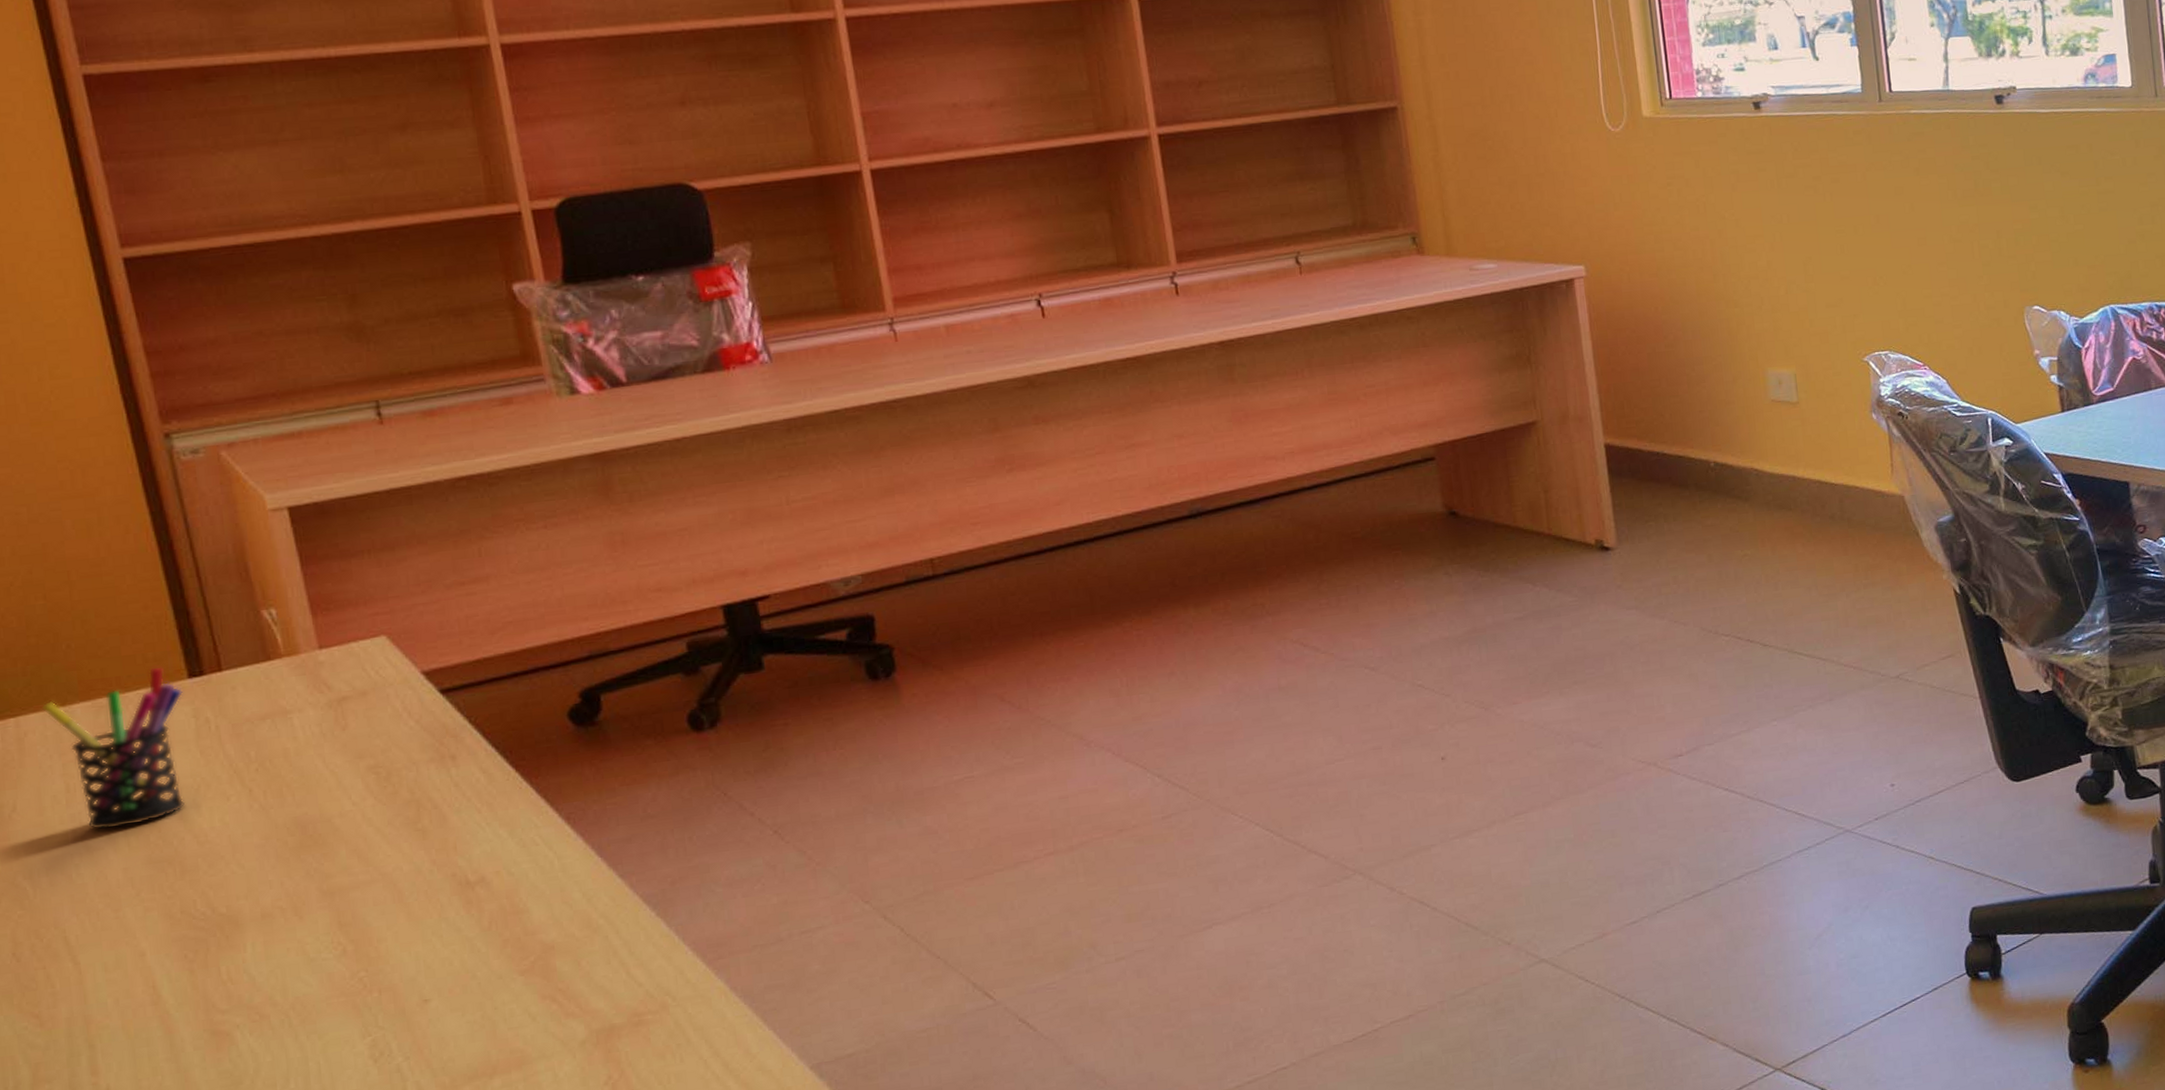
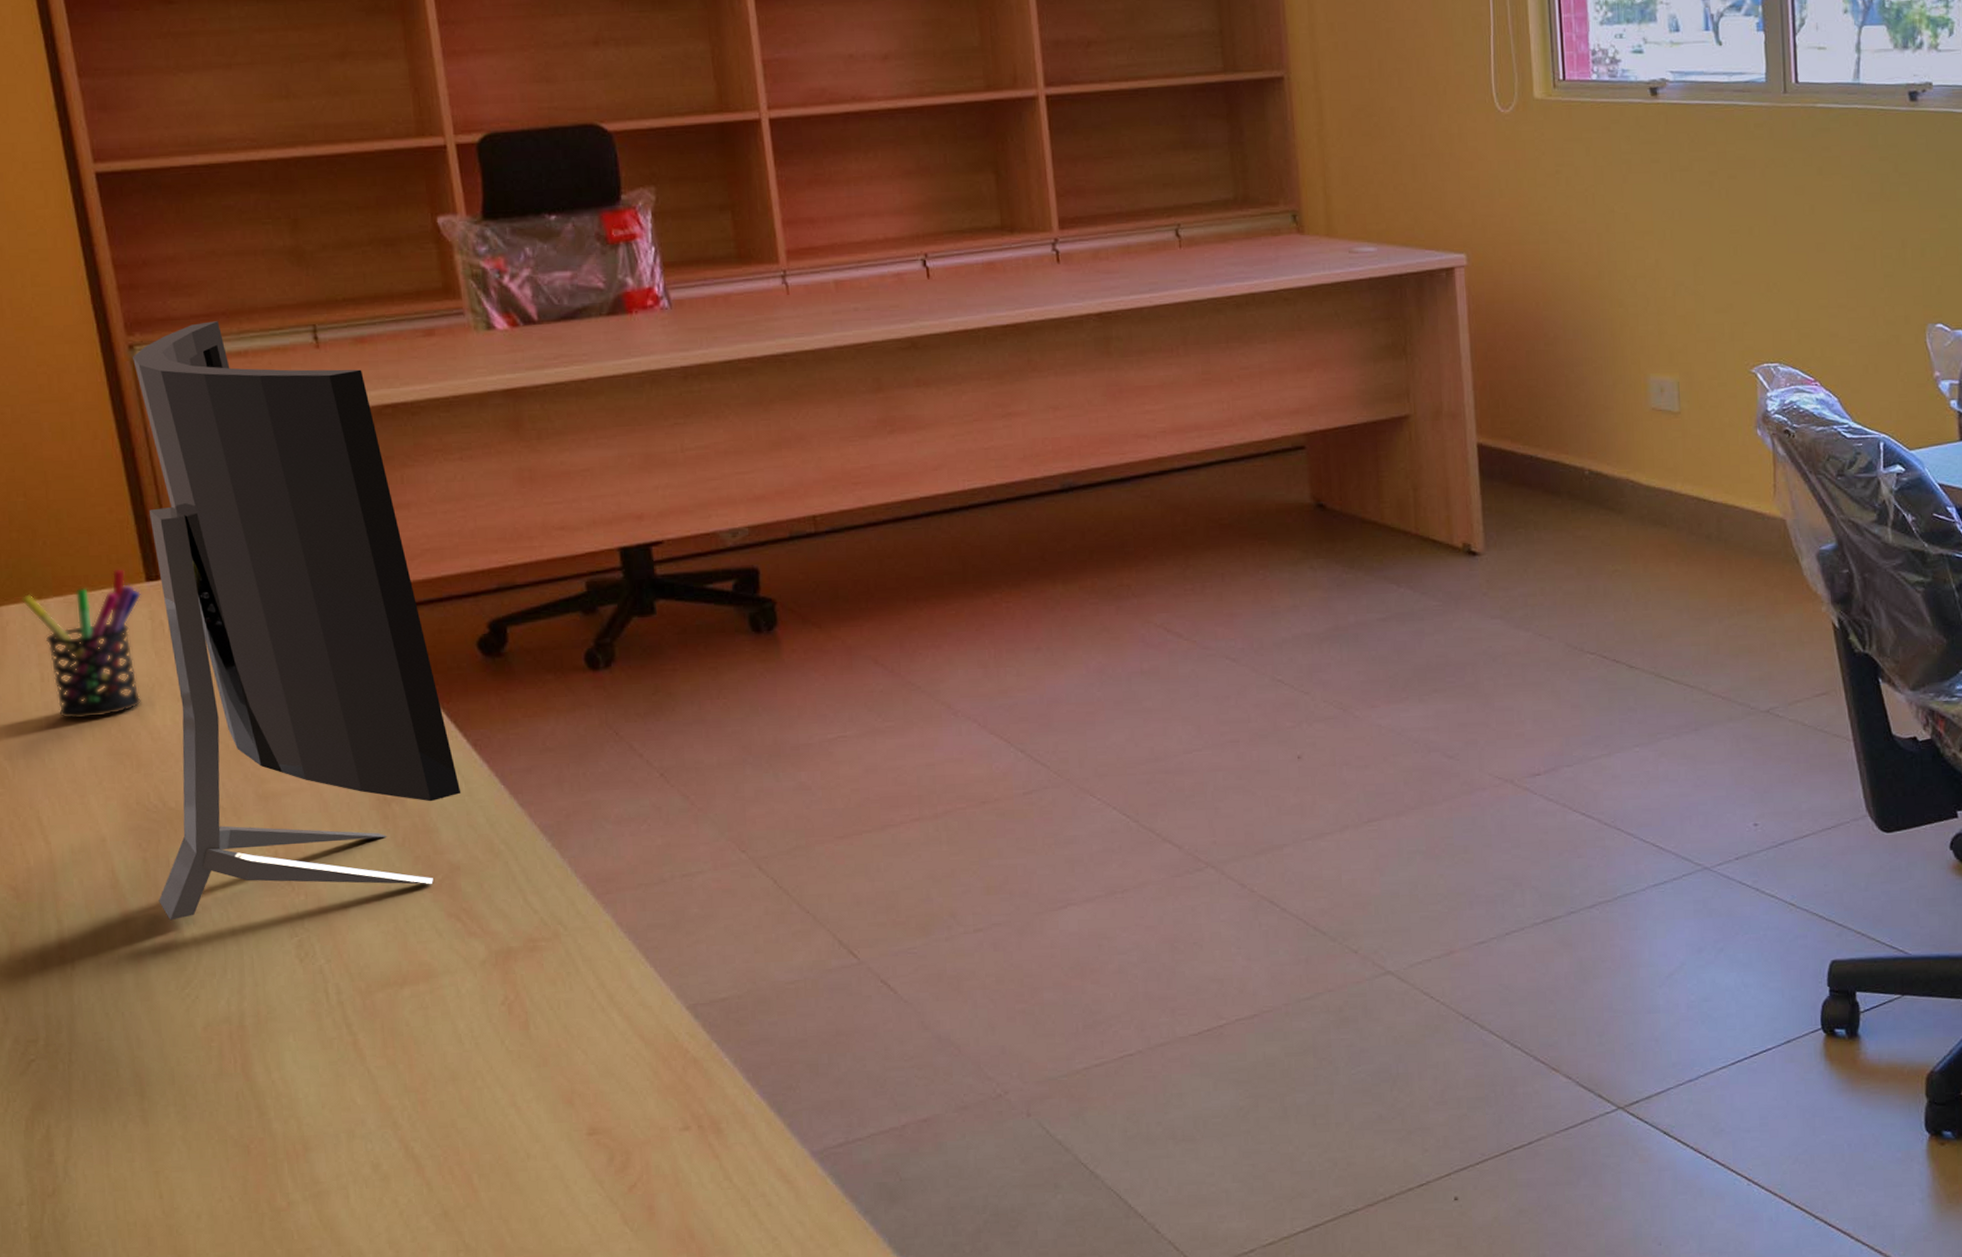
monitor: none [169,403,554,1033] -> present [133,321,461,921]

